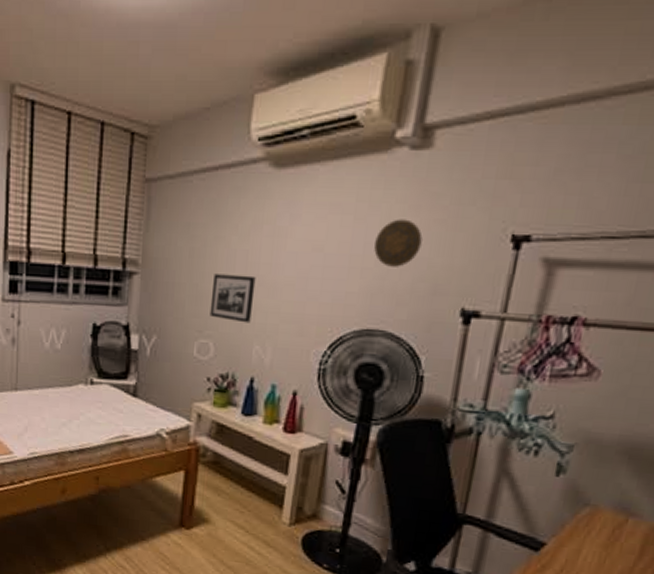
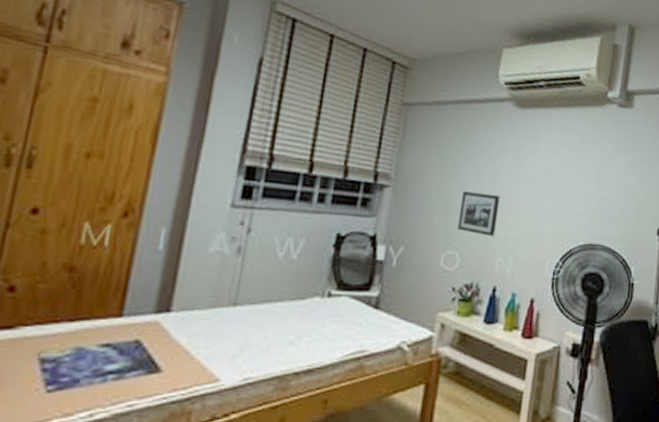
decorative plate: present [374,219,423,267] -> none [594,157,629,195]

